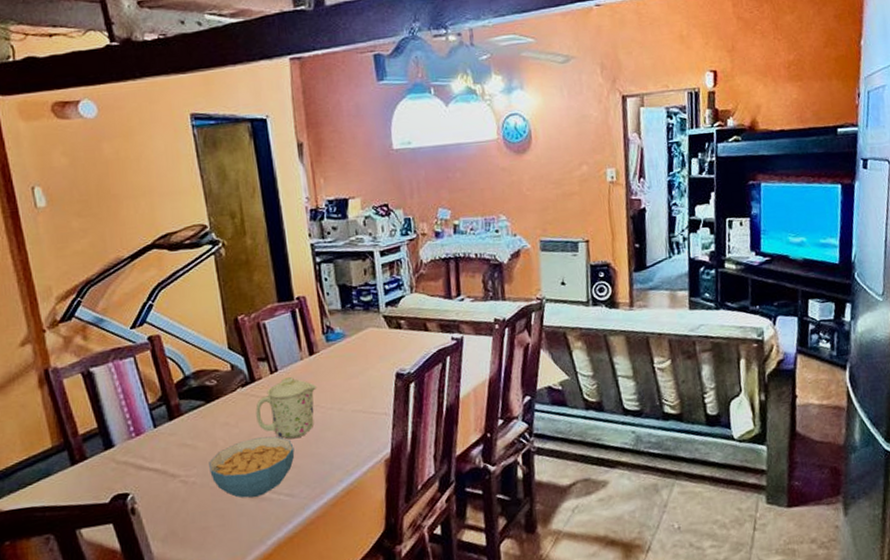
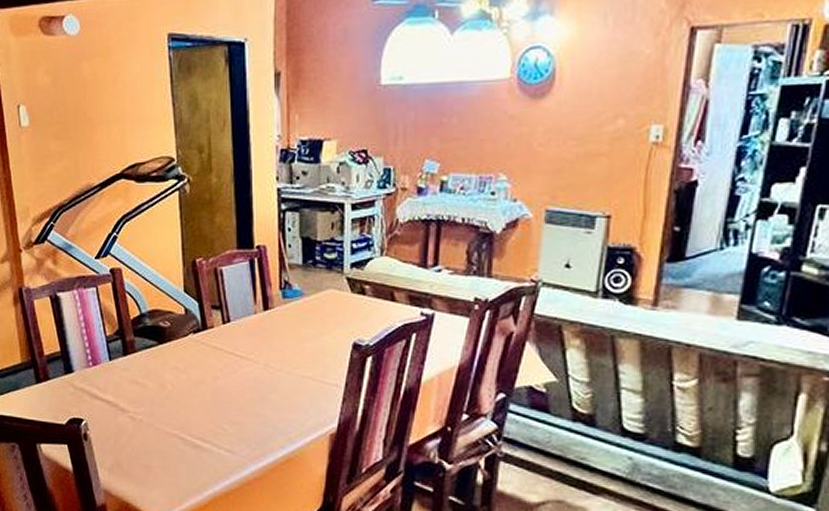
cereal bowl: present [209,436,295,498] -> none [156,387,239,446]
mug: present [255,376,318,440] -> none [205,329,269,395]

